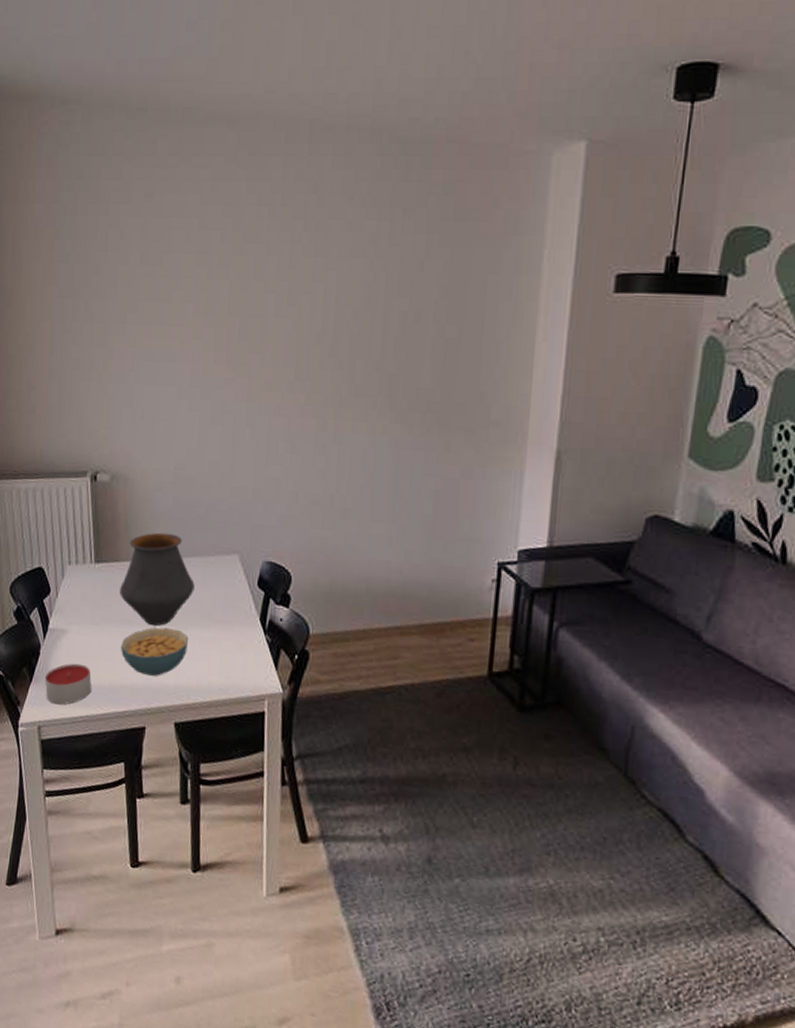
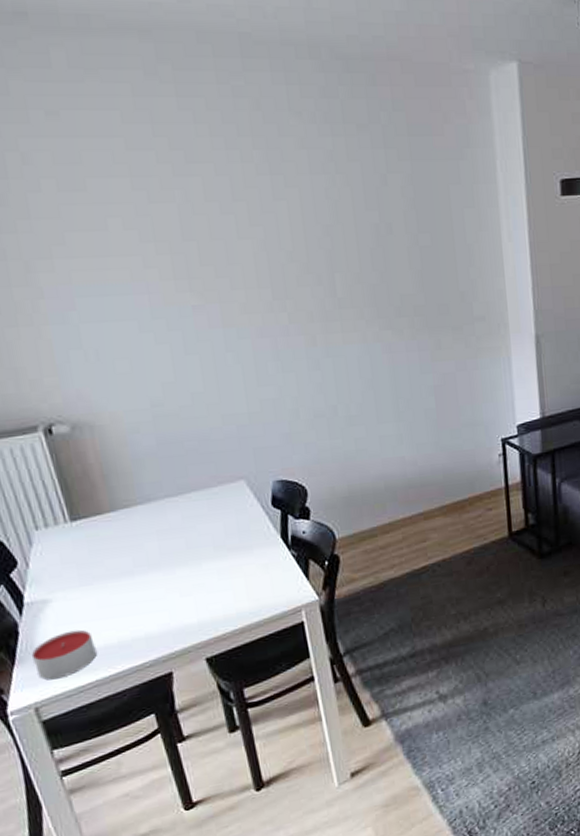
vase: present [120,532,195,627] -> none [109,473,201,571]
cereal bowl: present [120,627,189,676] -> none [123,567,206,622]

